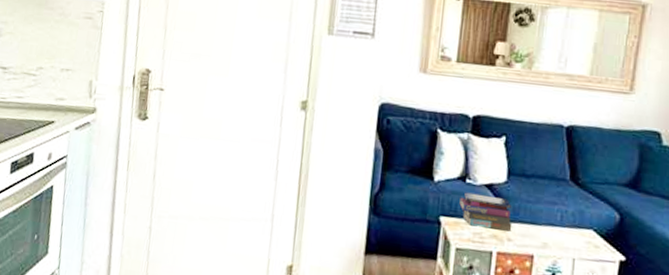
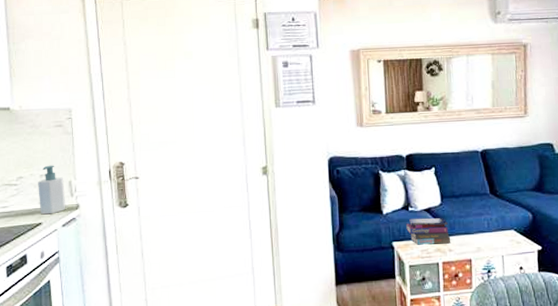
soap bottle: none [54,59,85,114] -> present [38,165,66,215]

